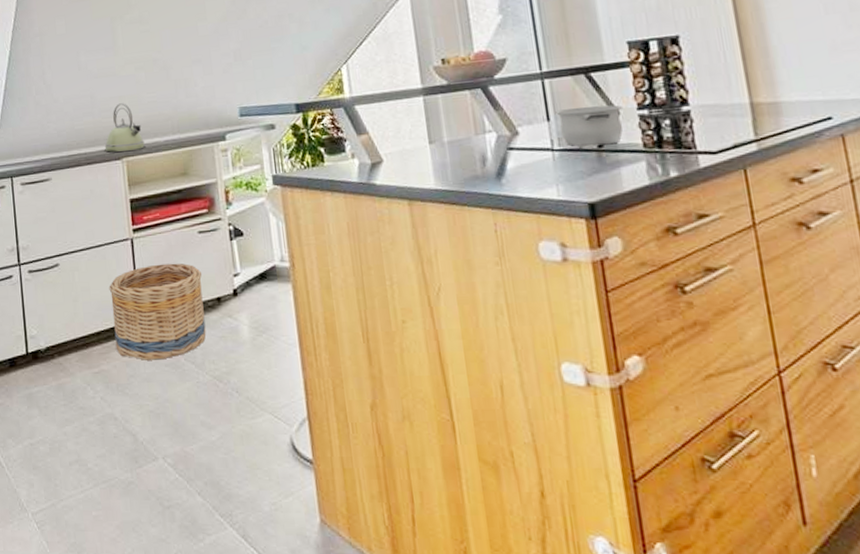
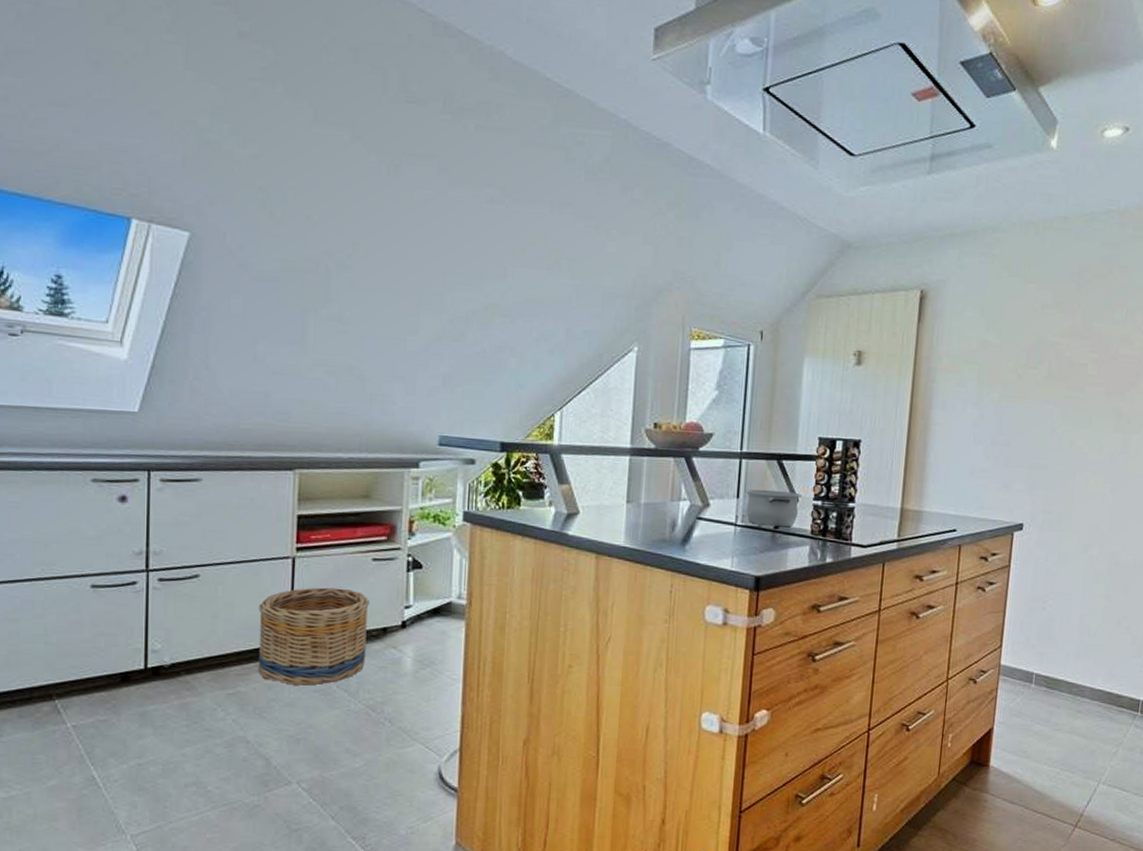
kettle: present [104,103,145,153] -> none [274,408,324,464]

